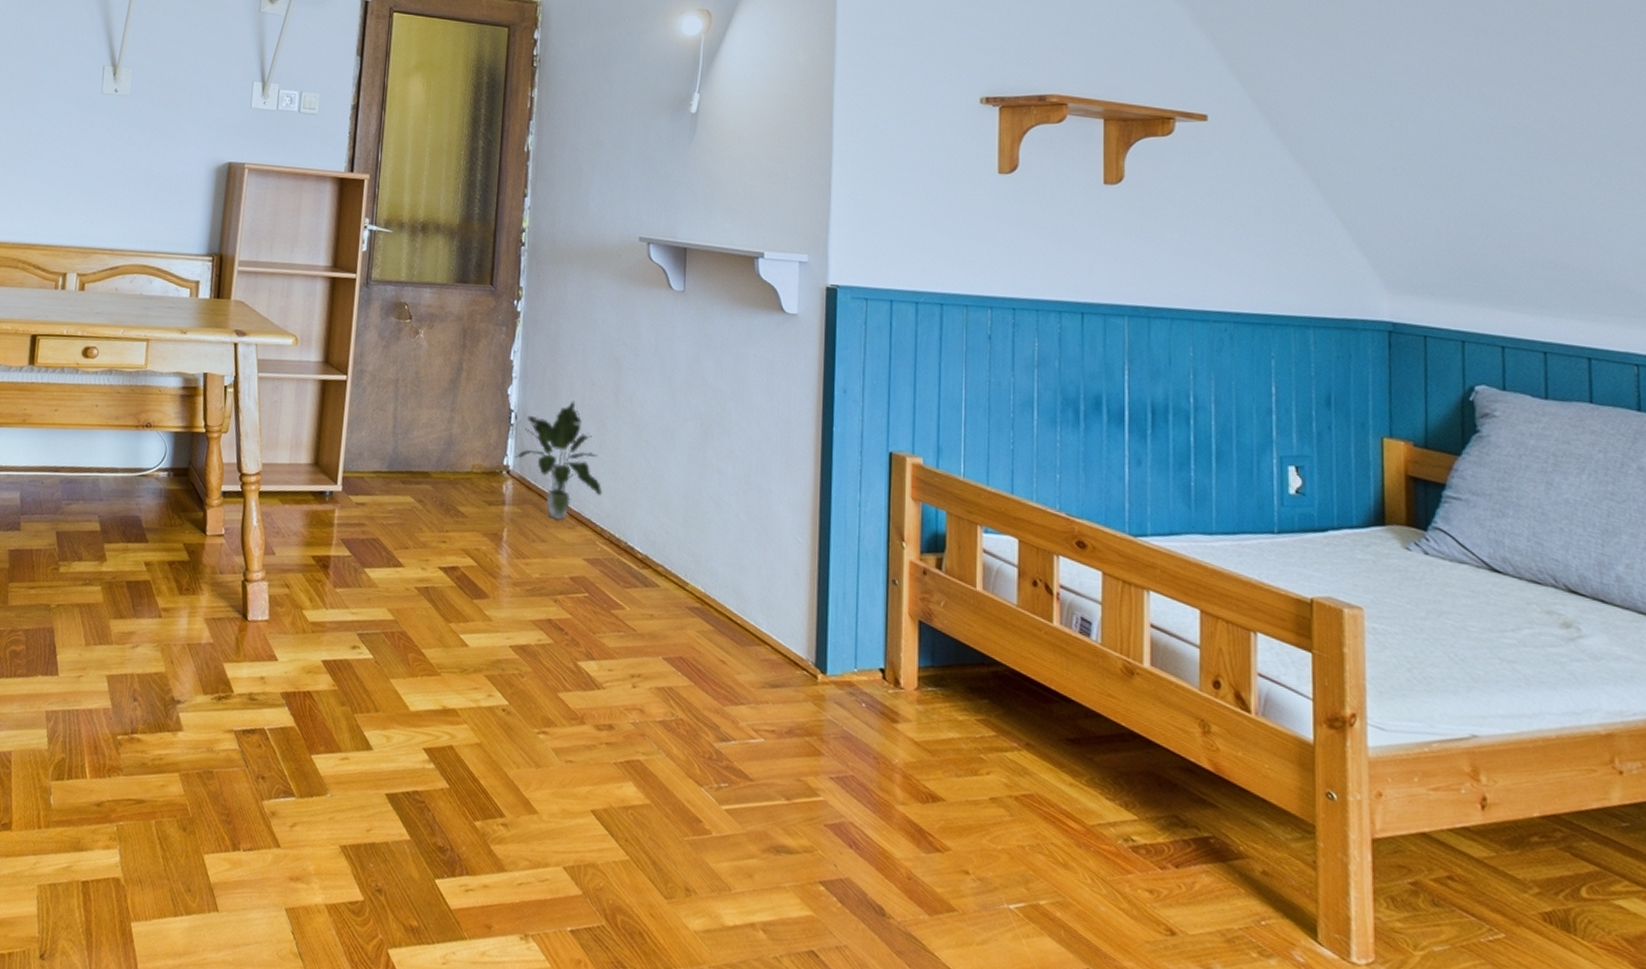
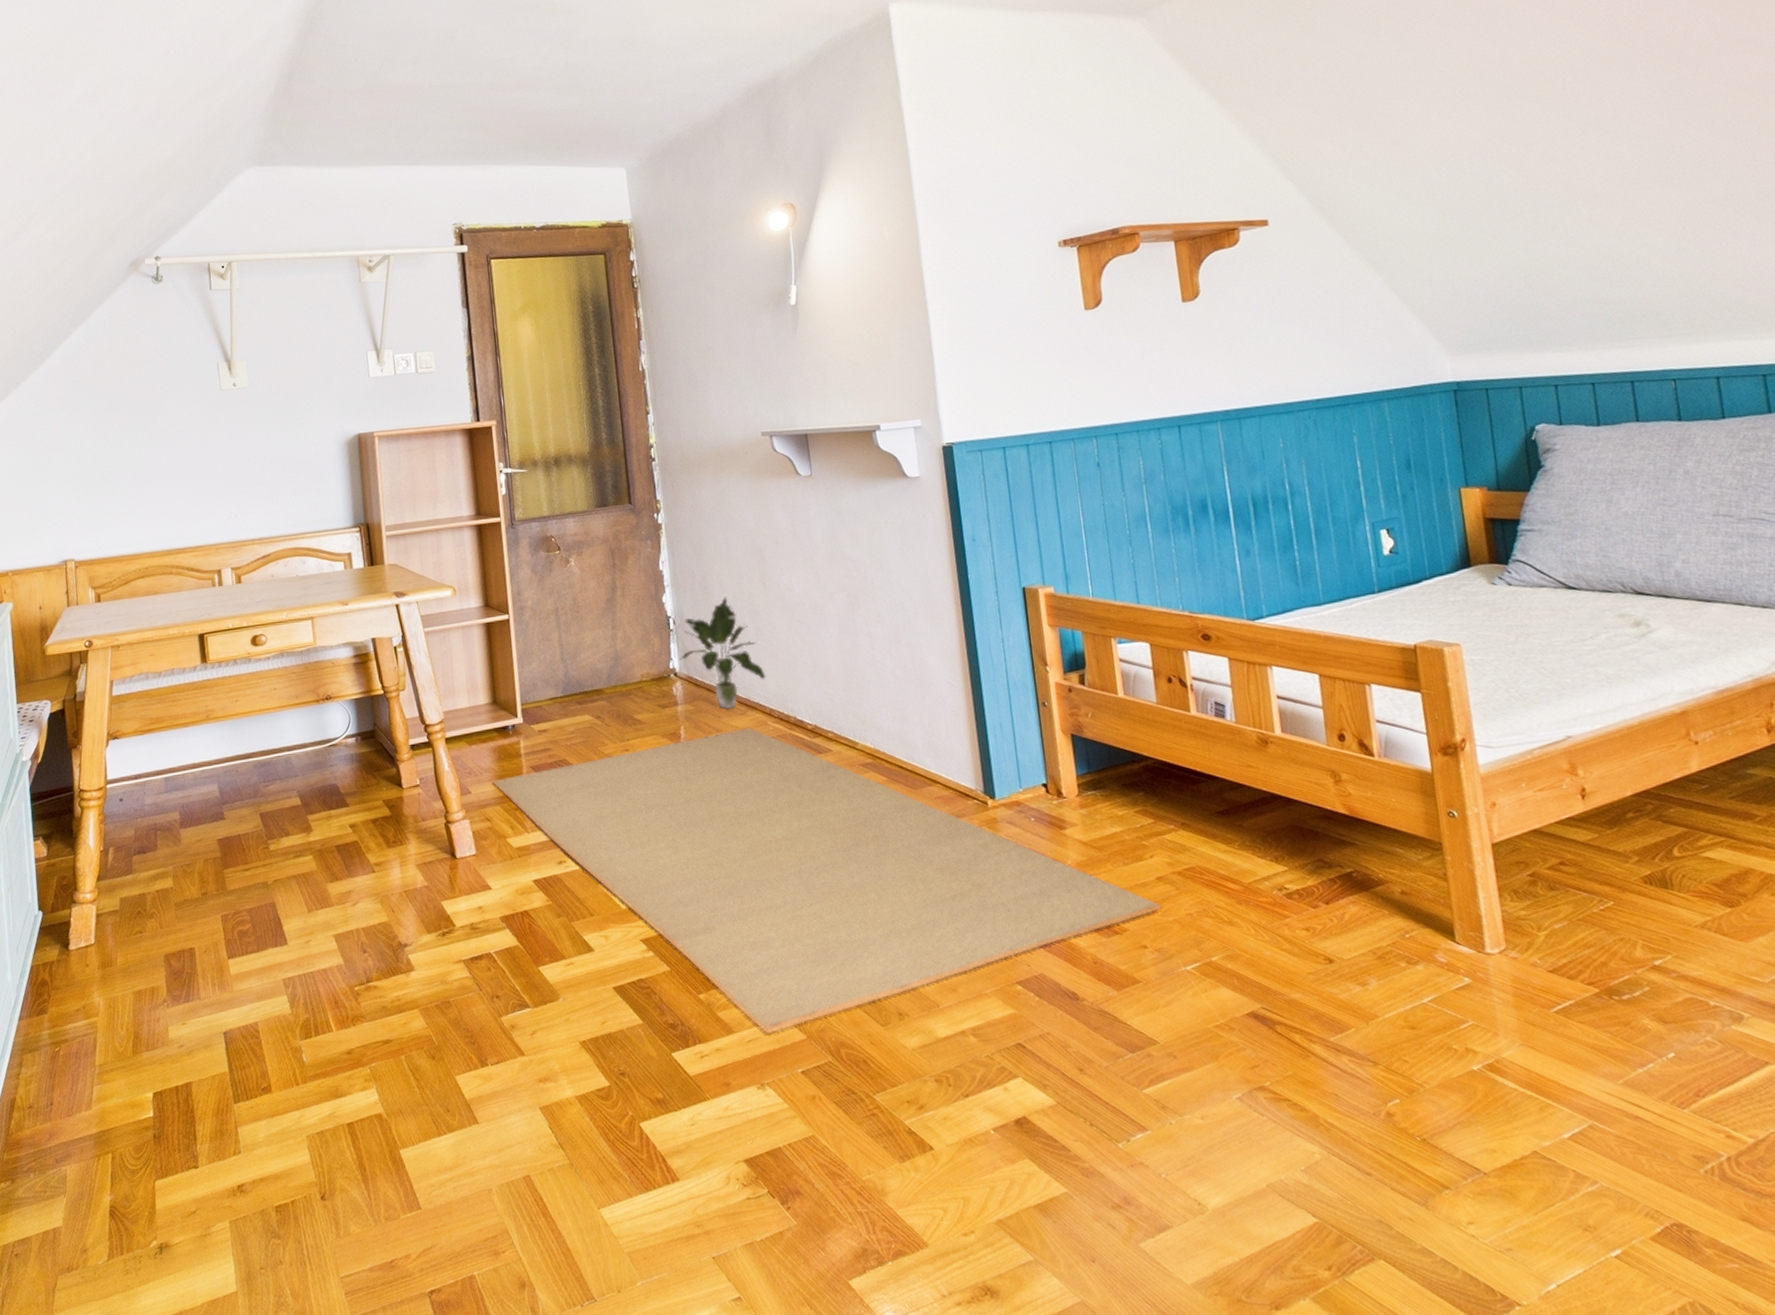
rug: none [298,542,992,880] -> present [491,728,1162,1033]

